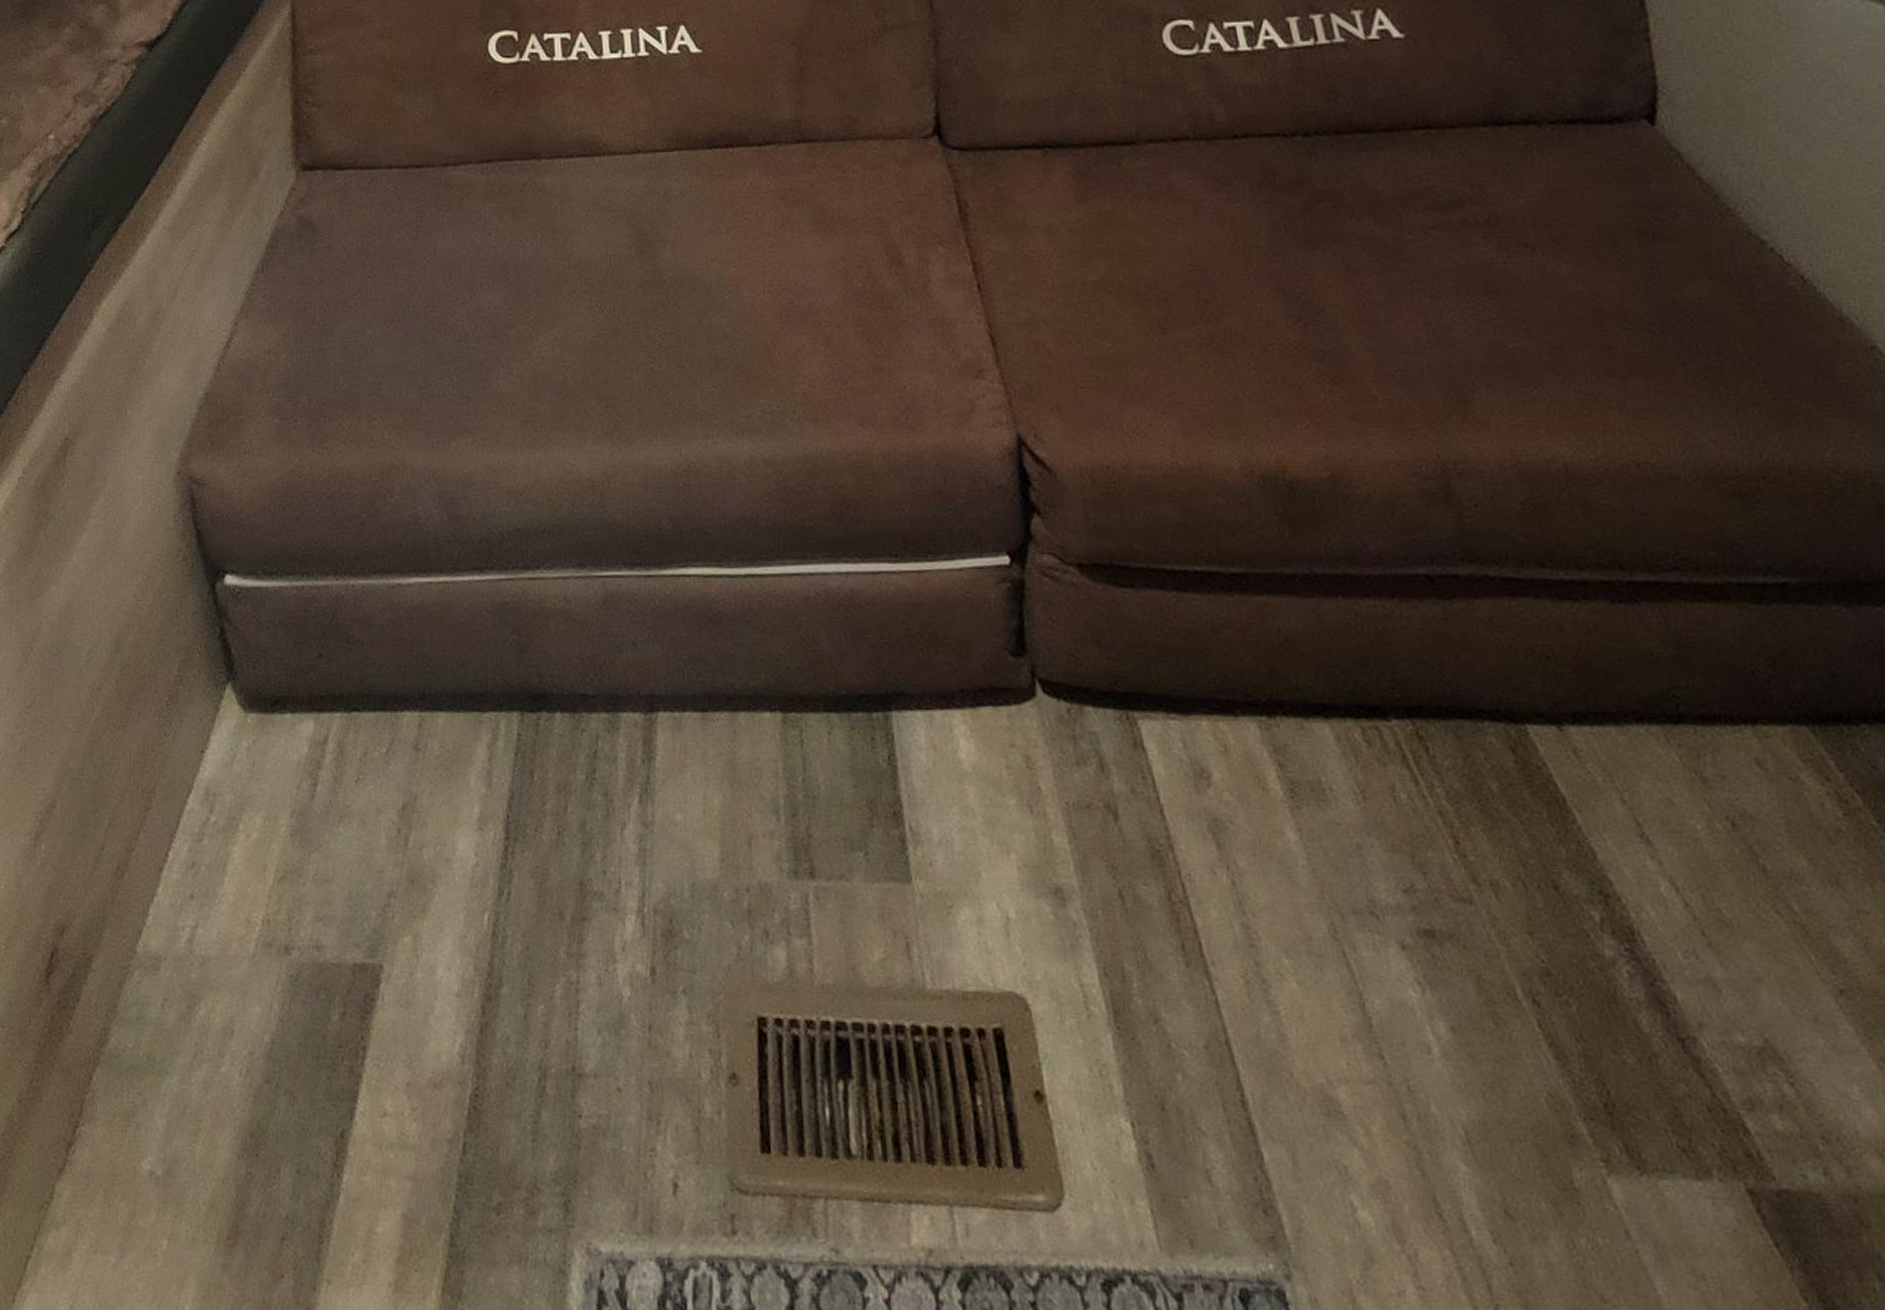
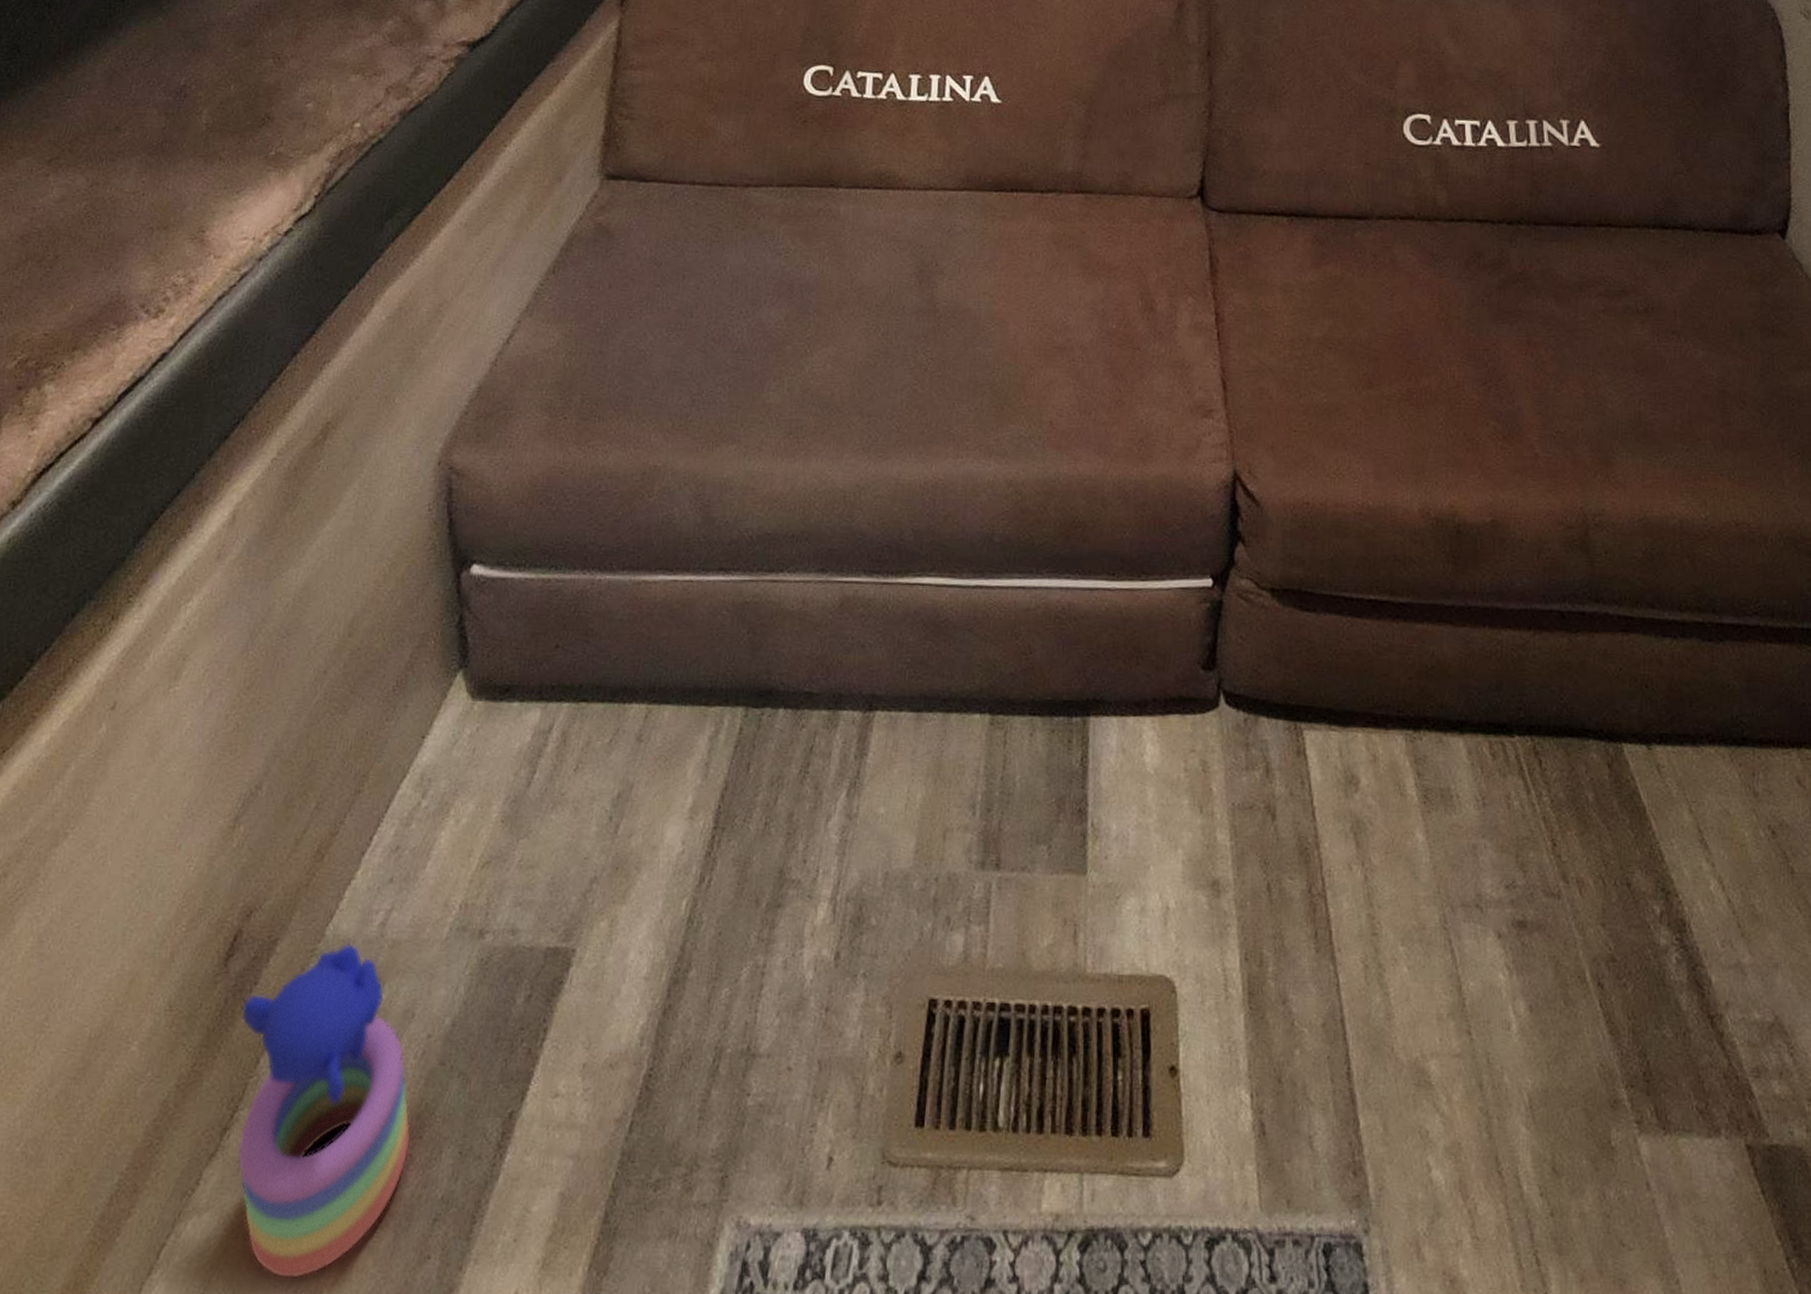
stacking toy: none [68,960,248,1295] -> present [236,944,412,1280]

